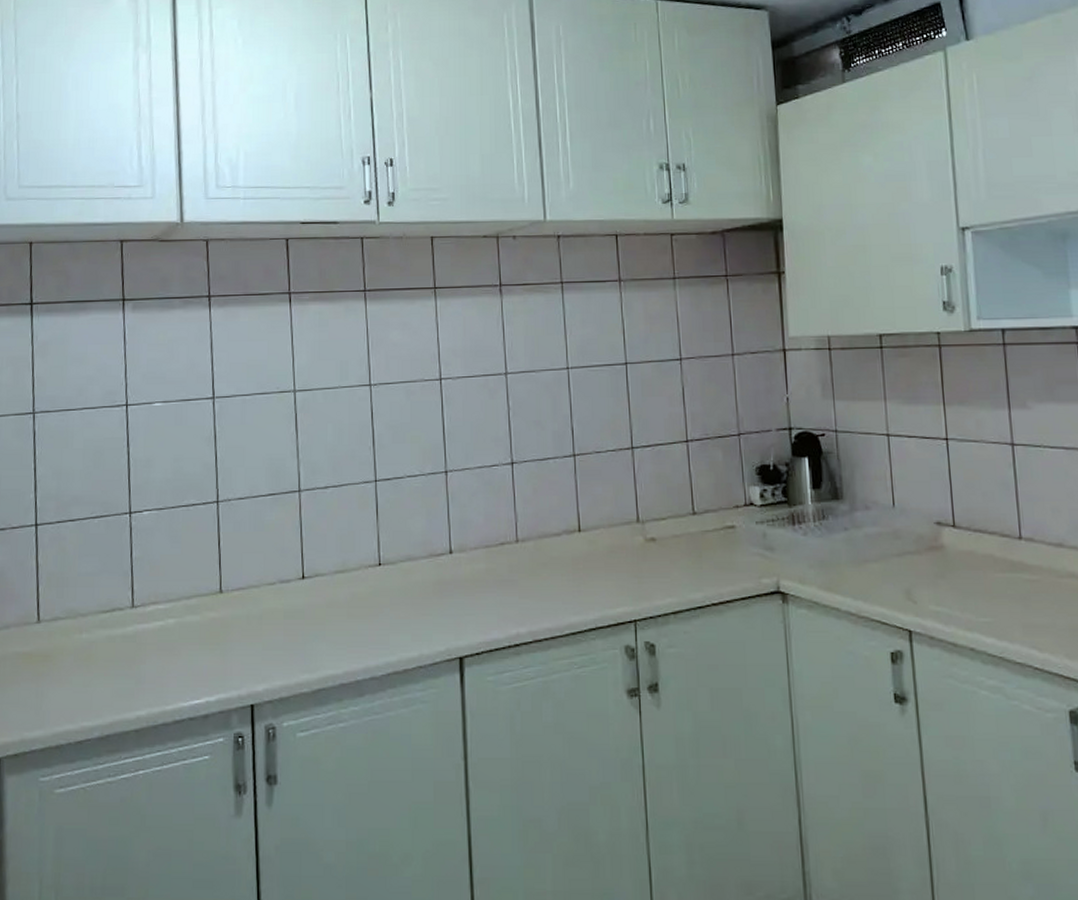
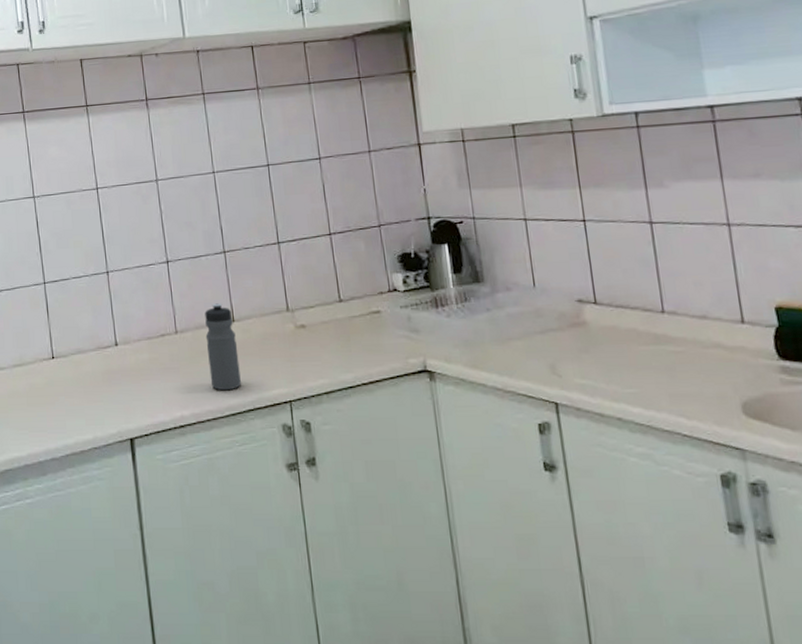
water bottle: none [548,511,584,607] -> present [205,303,241,391]

